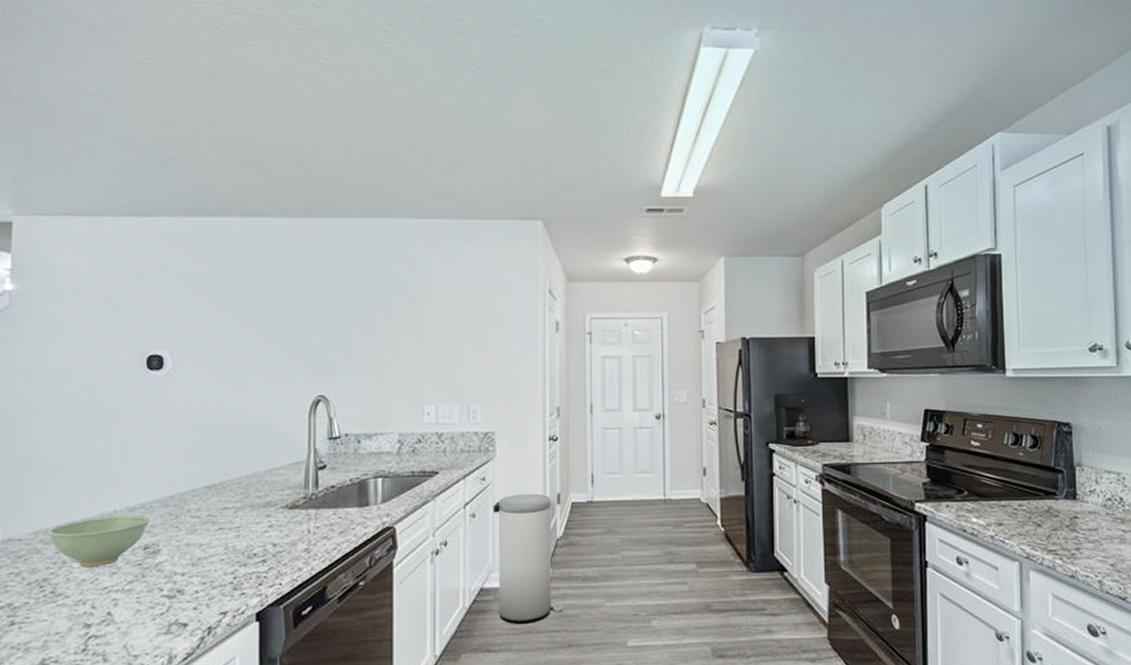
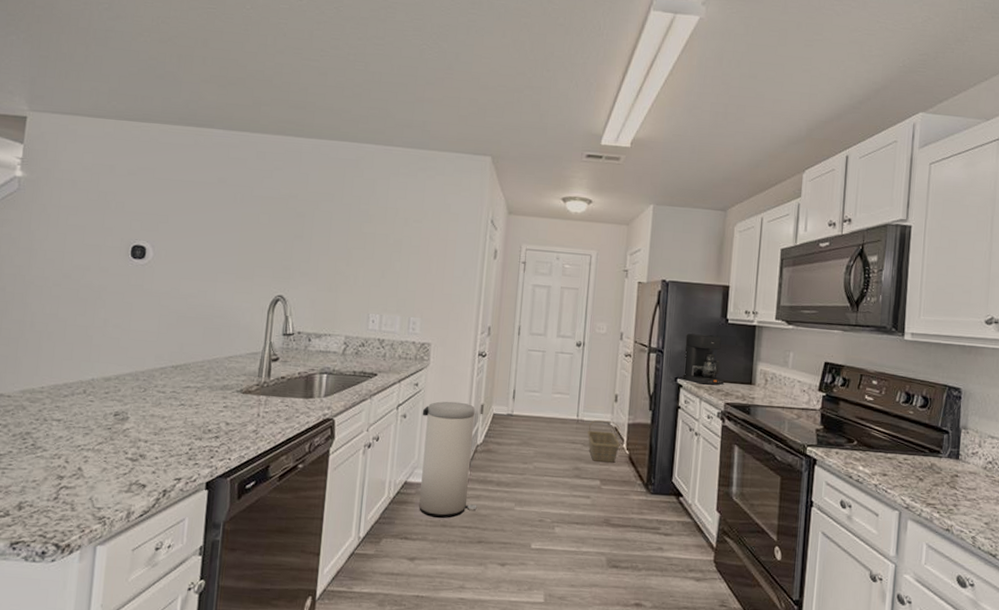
bowl: present [49,515,150,568] -> none [34,383,122,427]
basket: none [676,496,714,543] -> present [586,419,621,463]

